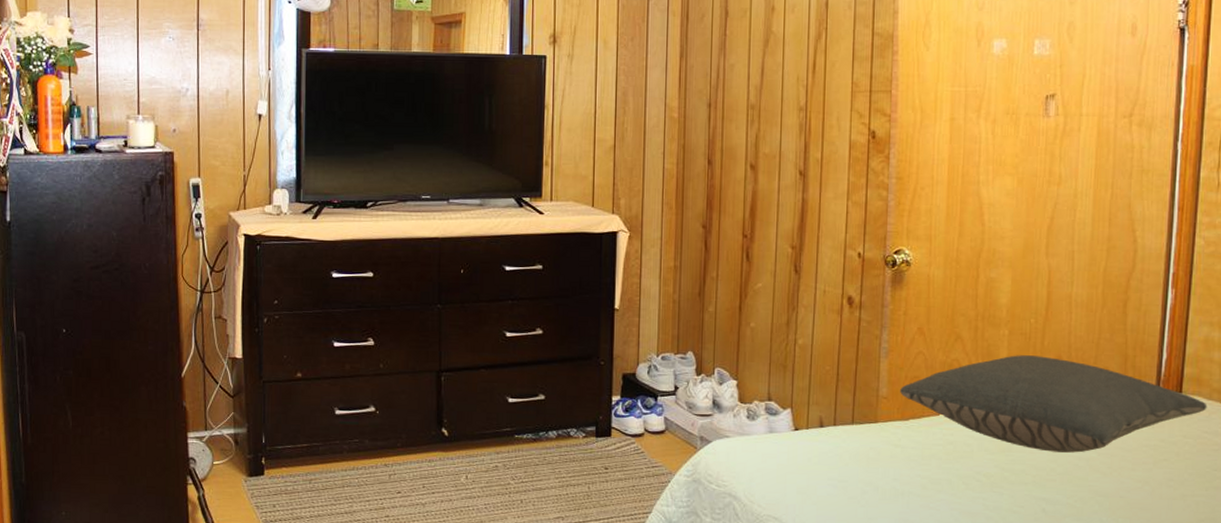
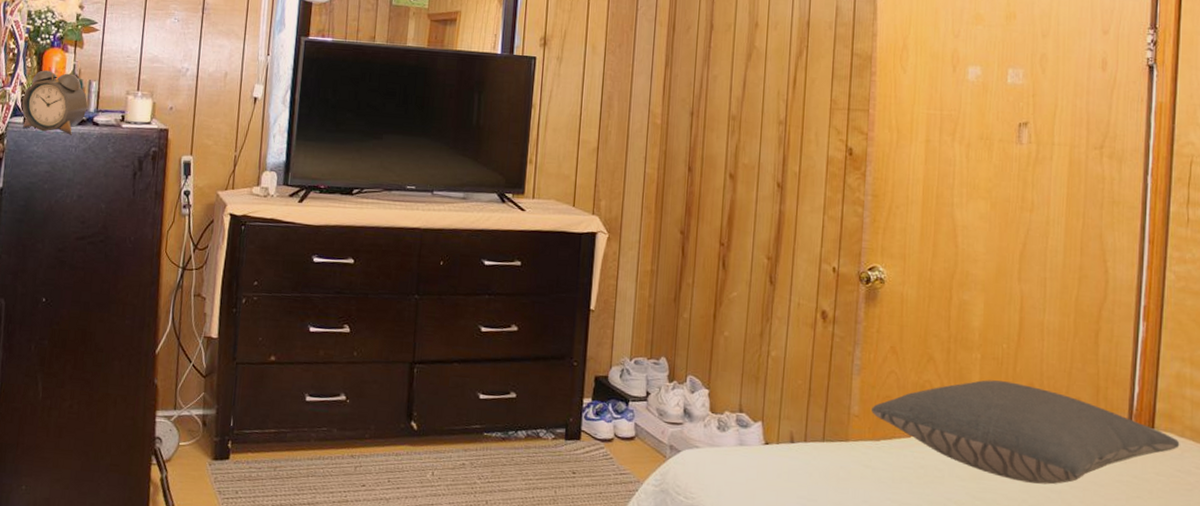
alarm clock: none [20,99,89,165] -> present [21,70,88,136]

